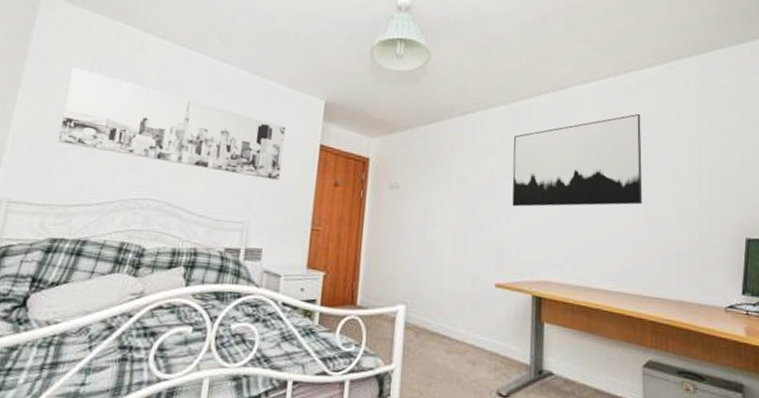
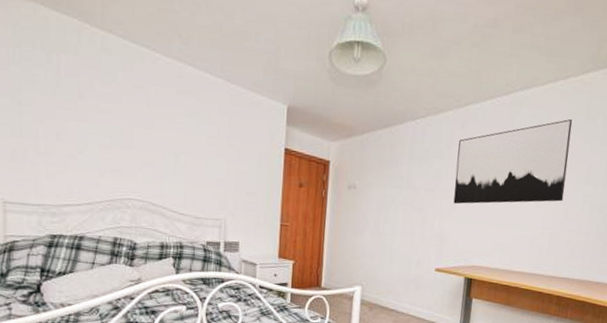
wall art: present [58,68,285,181] -> none [38,70,252,182]

